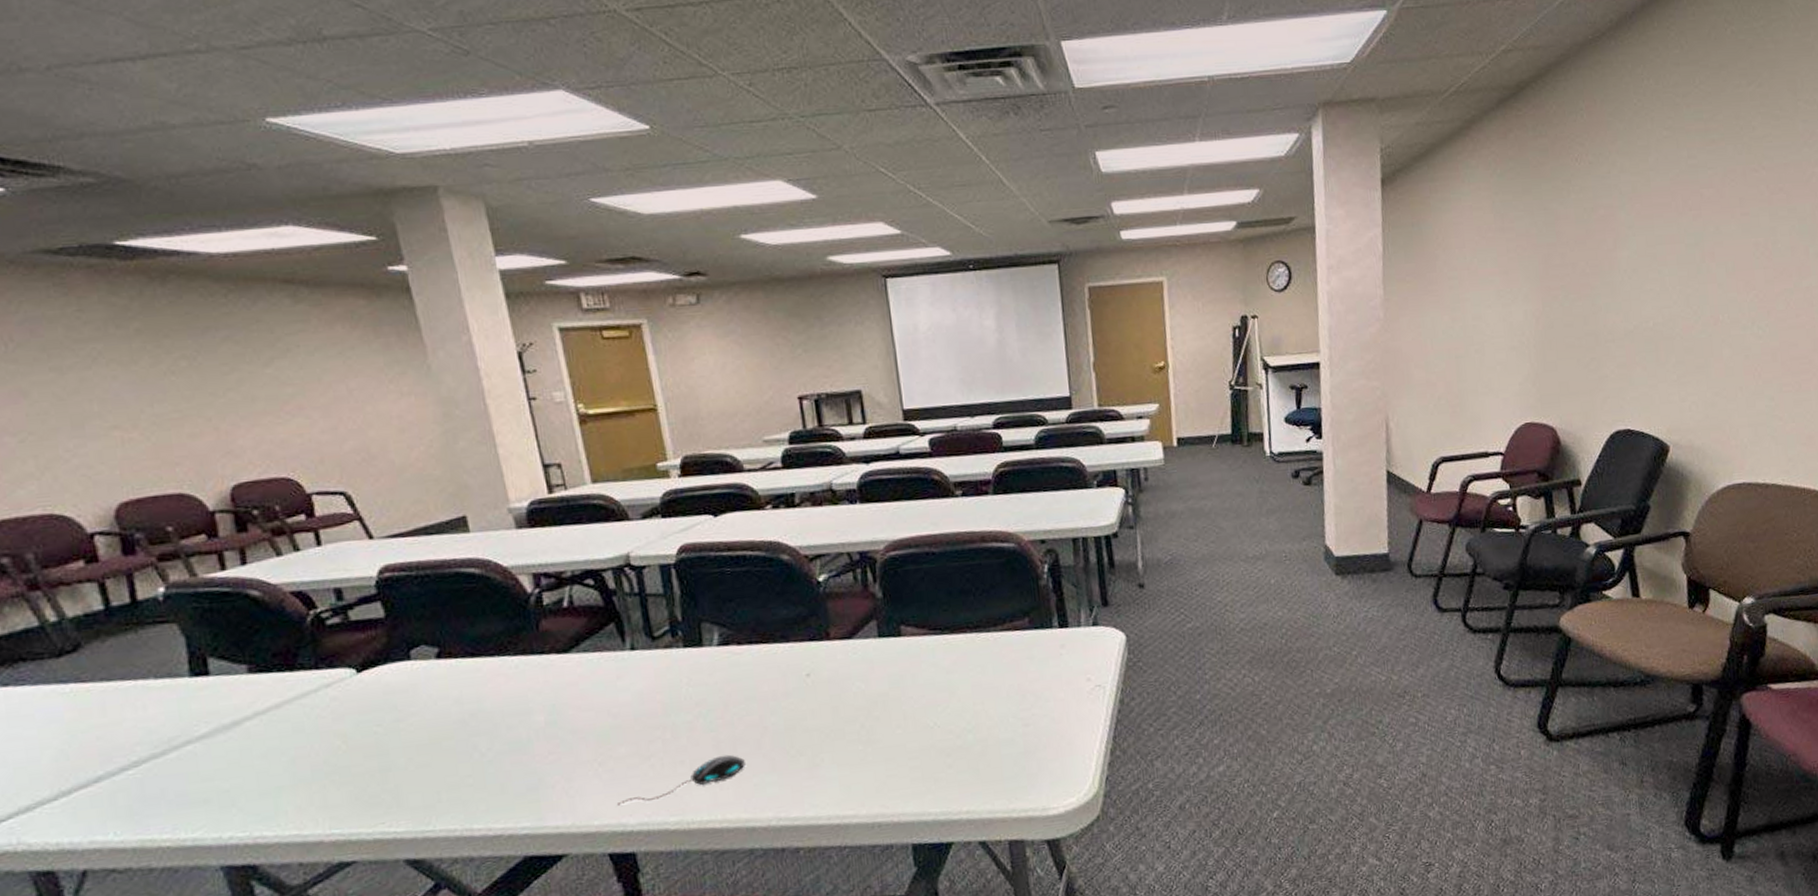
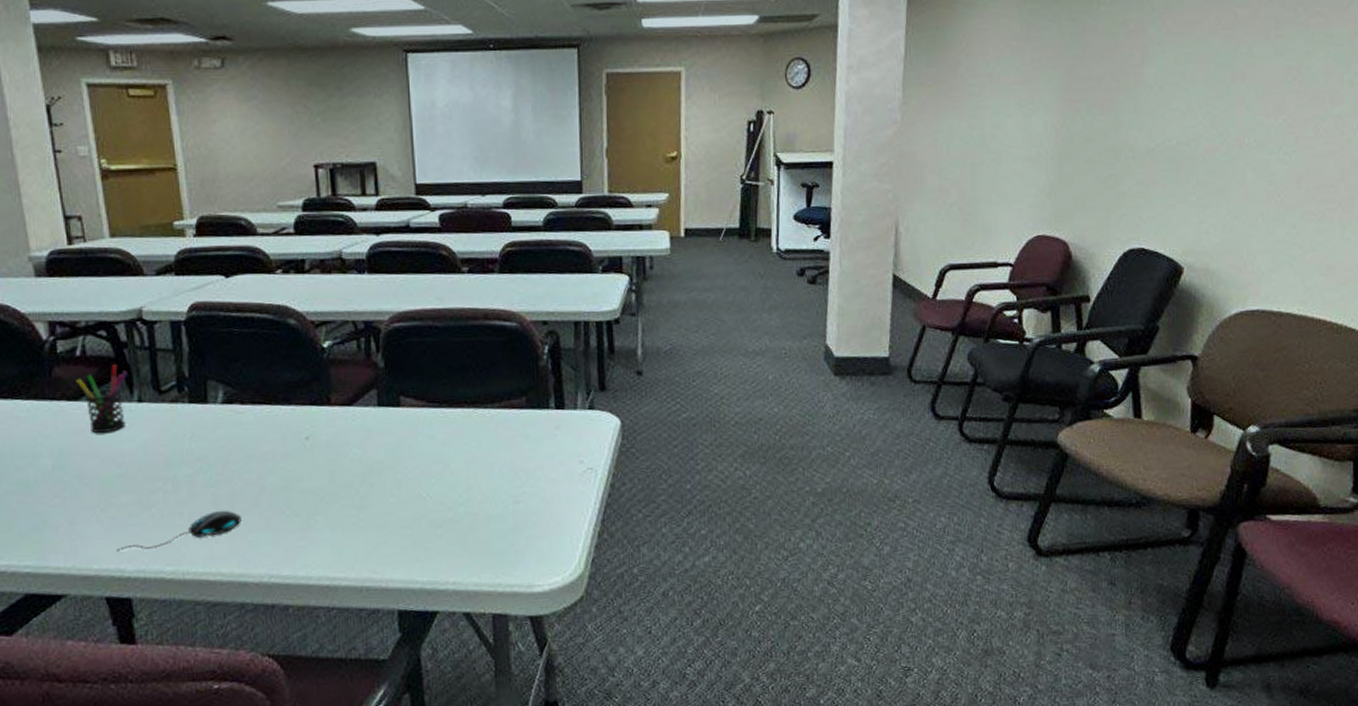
pen holder: none [565,613,619,686] -> present [76,365,128,434]

